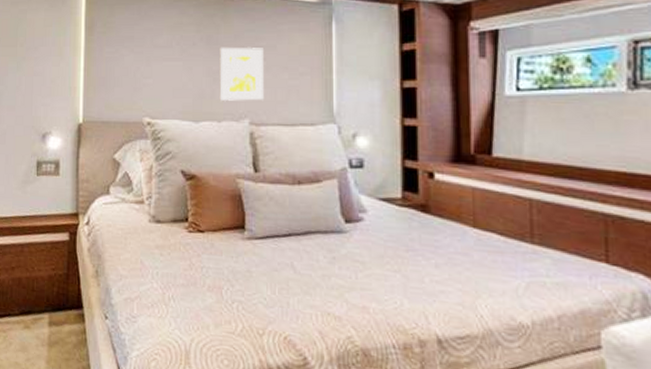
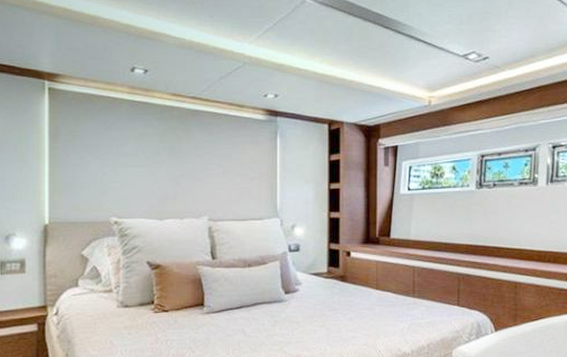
wall art: present [219,47,265,101] -> none [182,155,221,201]

